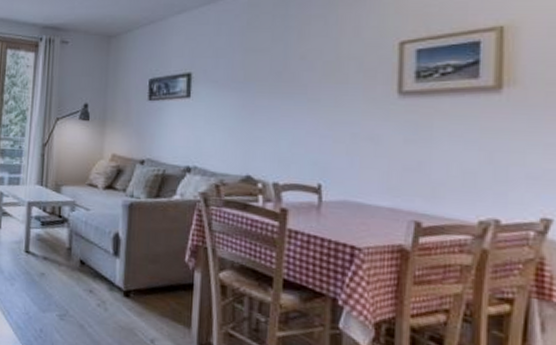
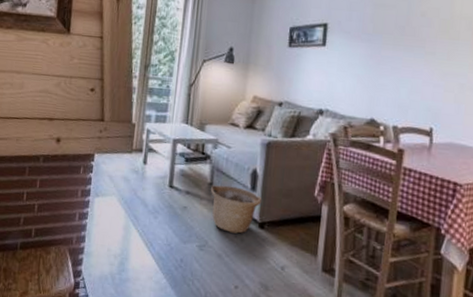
basket: none [69,250,126,303] -> present [210,185,262,234]

